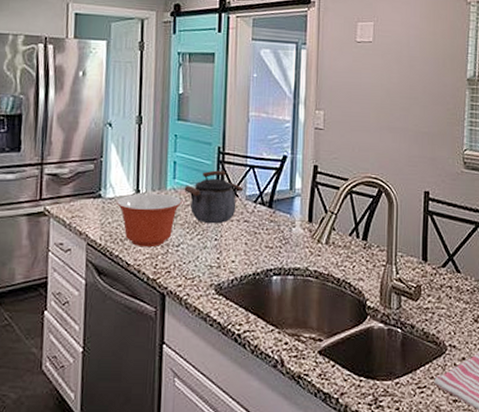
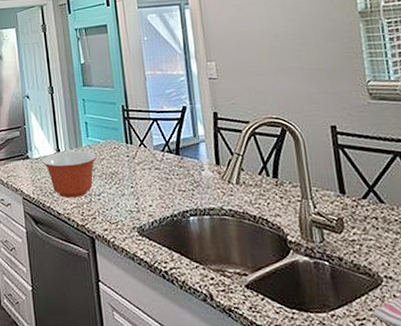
kettle: present [184,170,243,224] -> none [97,125,151,174]

